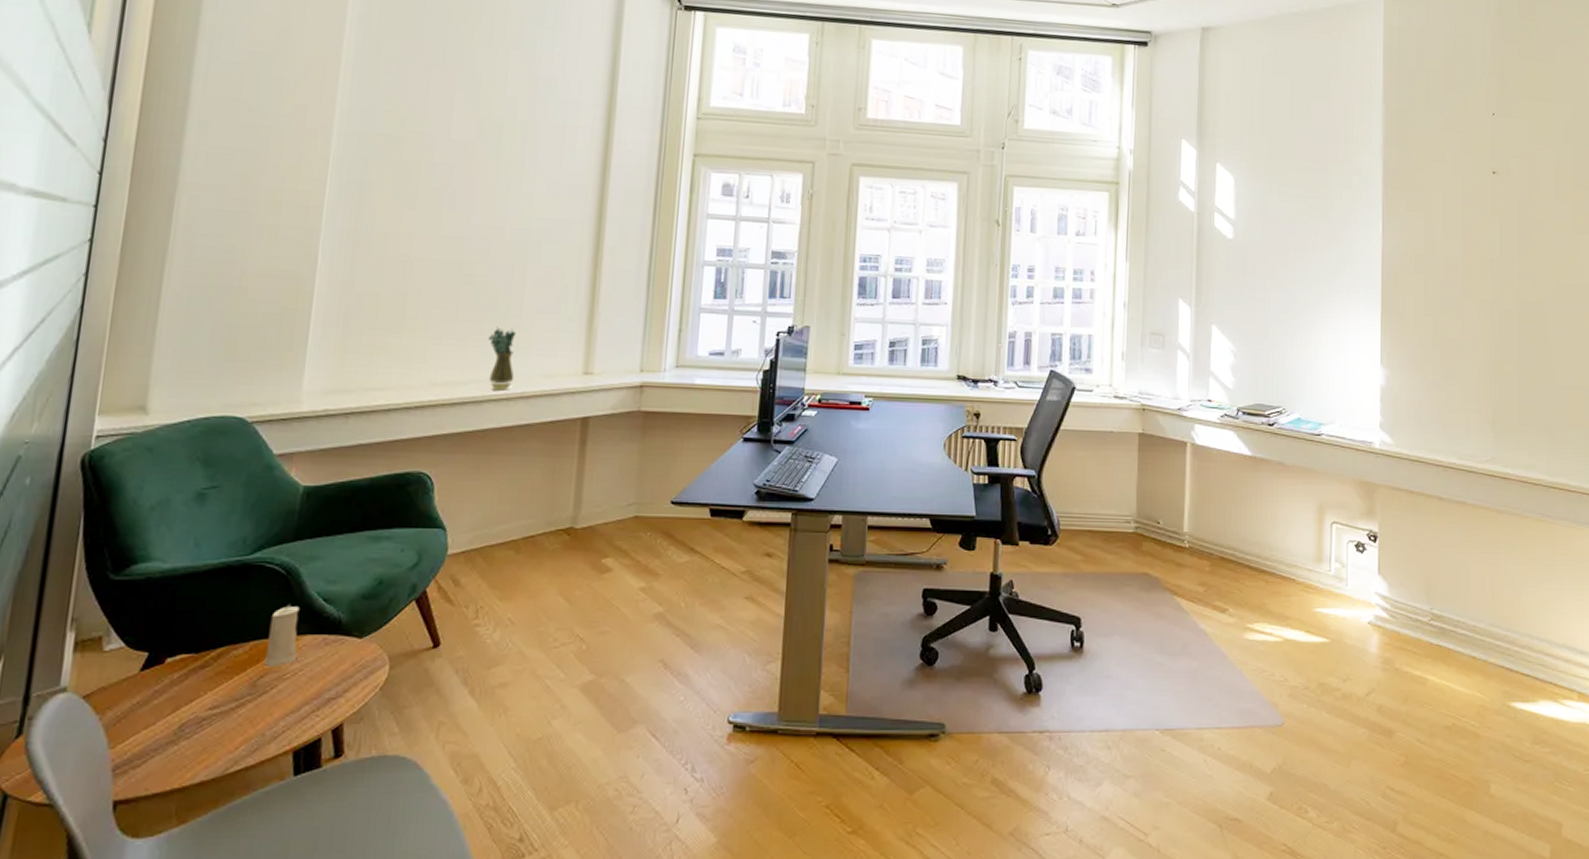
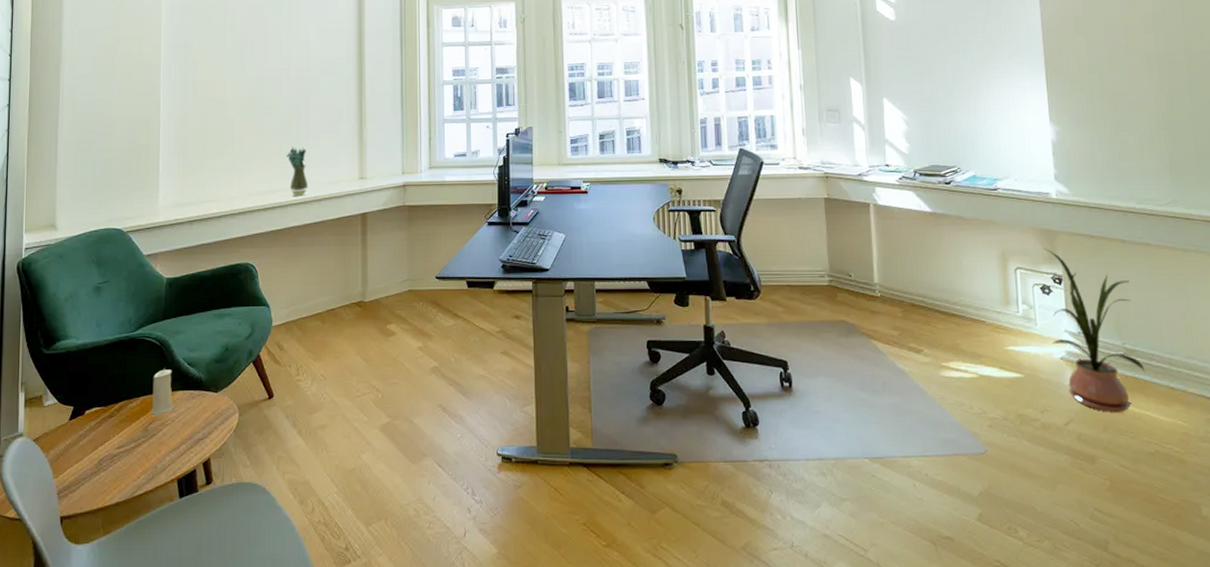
house plant: none [1361,502,1450,682] -> present [1042,248,1146,412]

